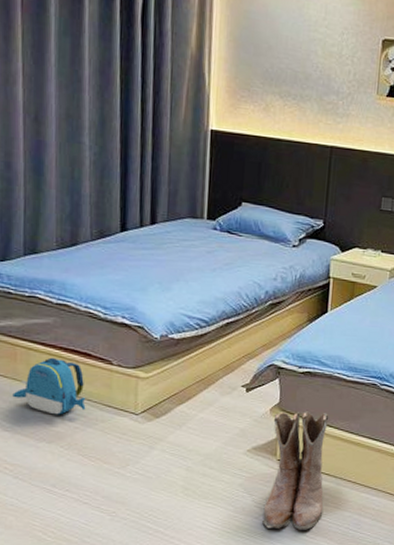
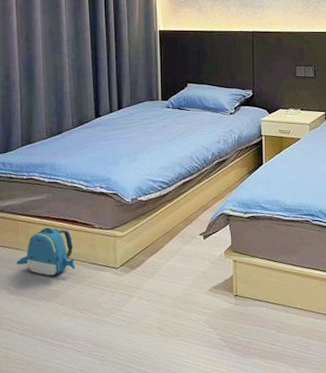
boots: present [261,411,329,531] -> none [226,250,277,358]

